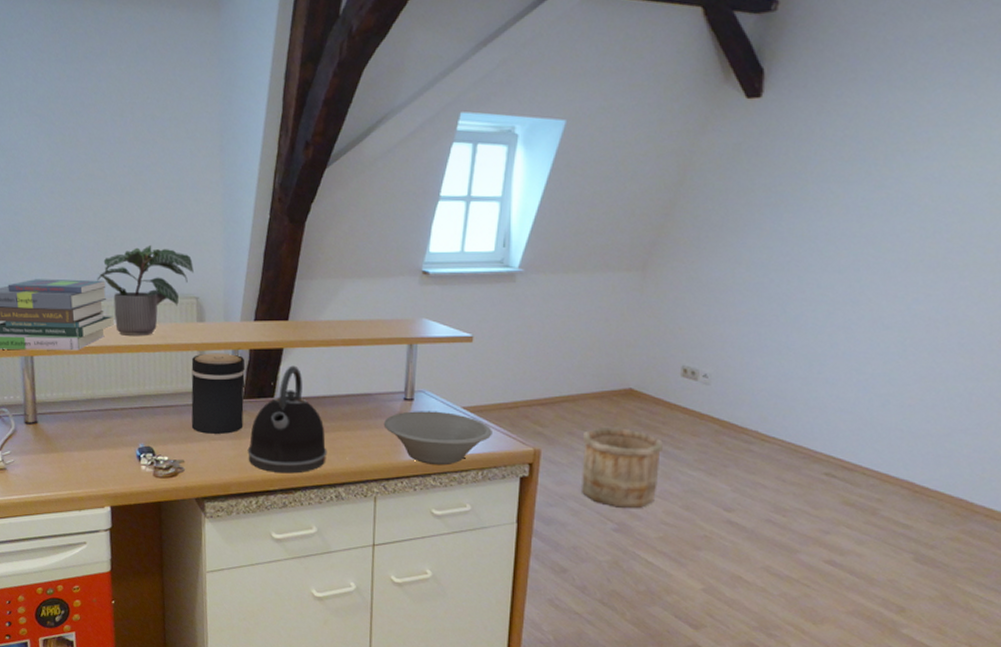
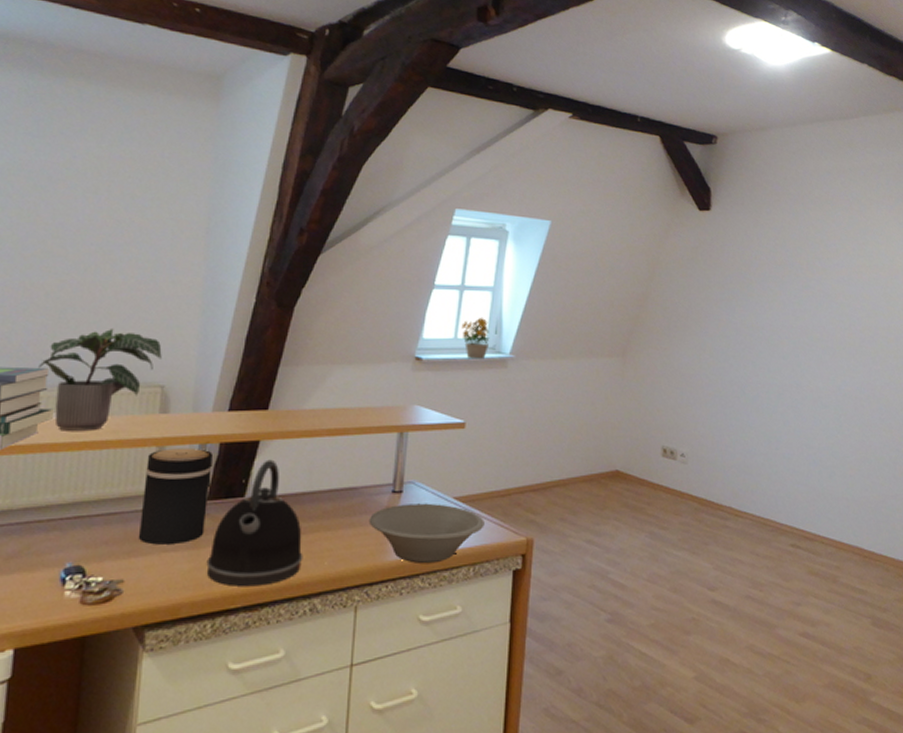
flowerpot: none [468,229,498,274] -> present [461,317,490,360]
wooden bucket: present [582,428,663,508] -> none [574,510,649,596]

